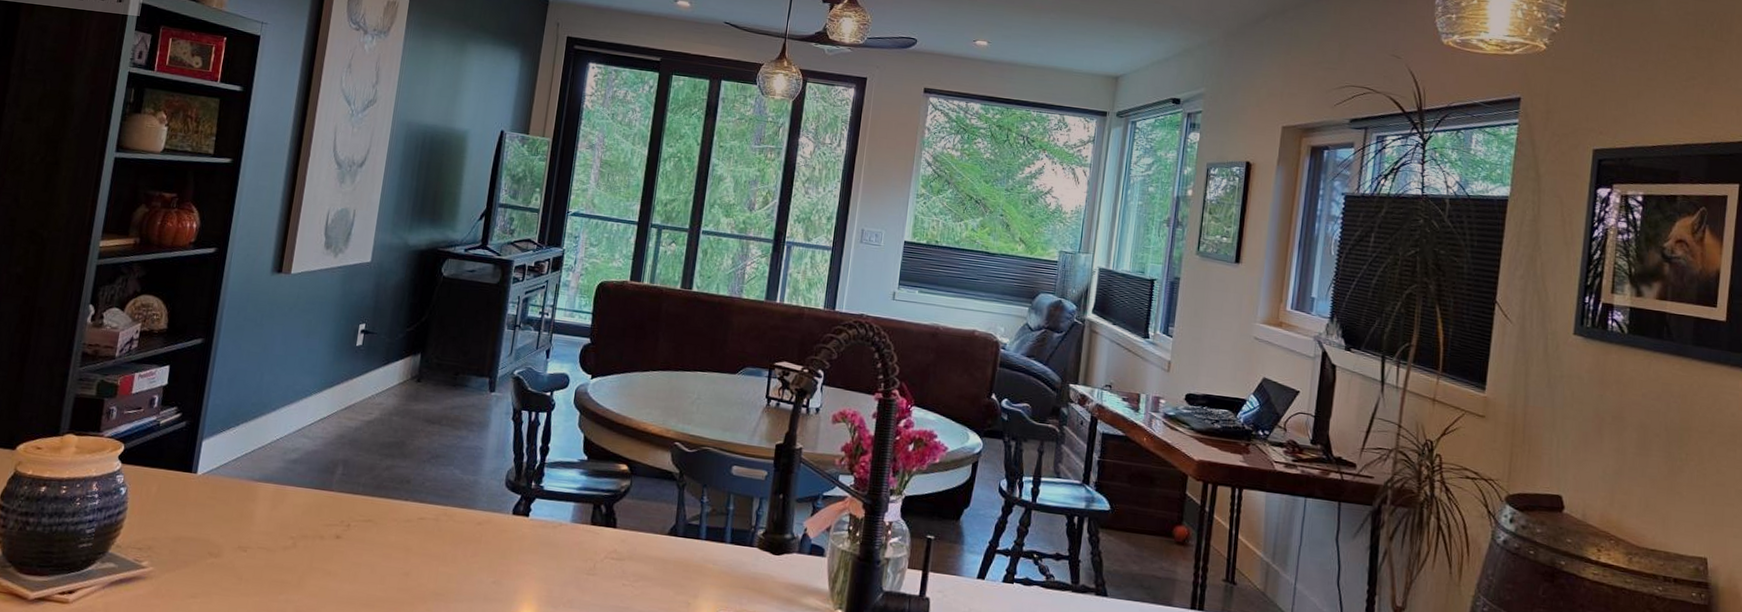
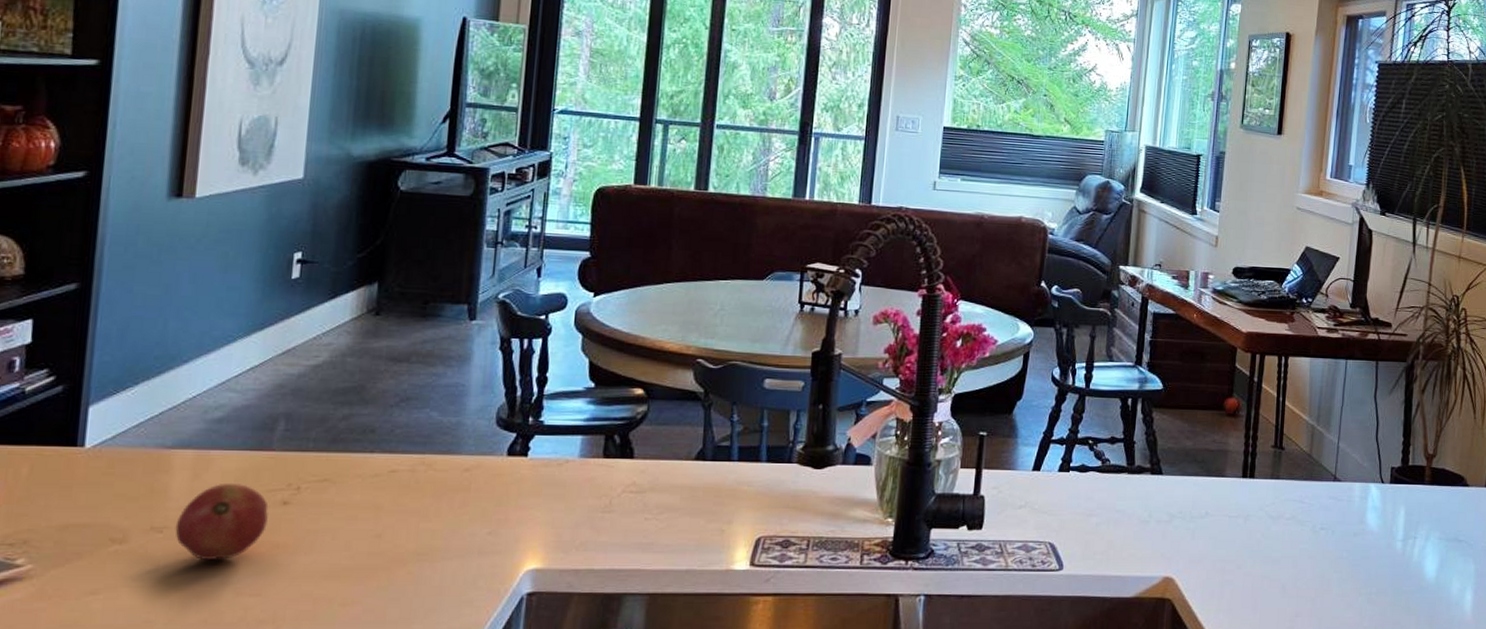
fruit: none [255,515,325,580] -> present [175,483,269,560]

